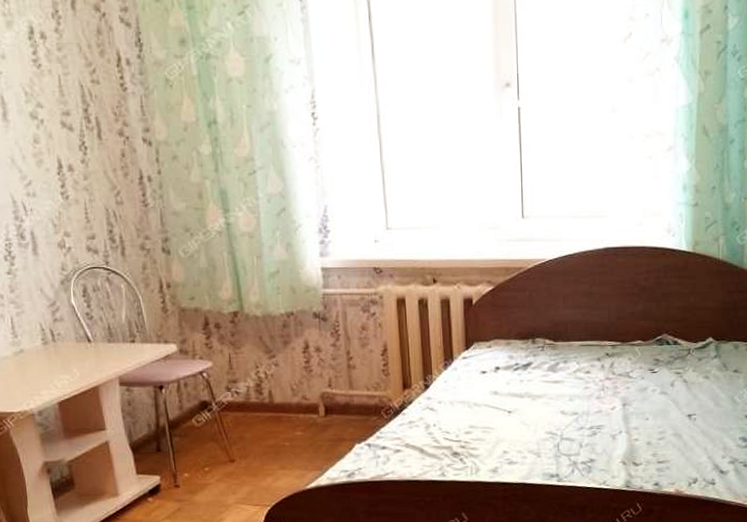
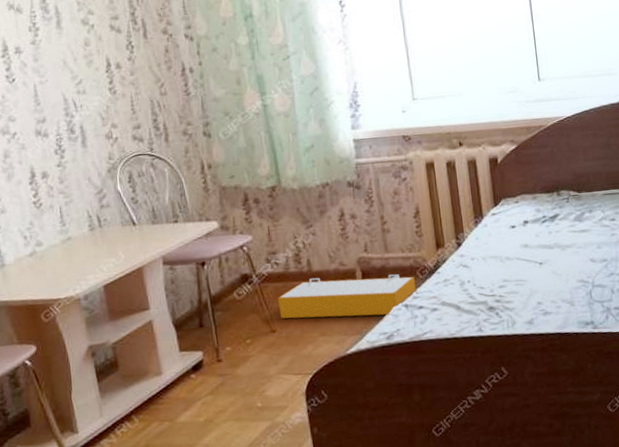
storage bin: none [238,410,380,453] -> present [278,274,417,319]

